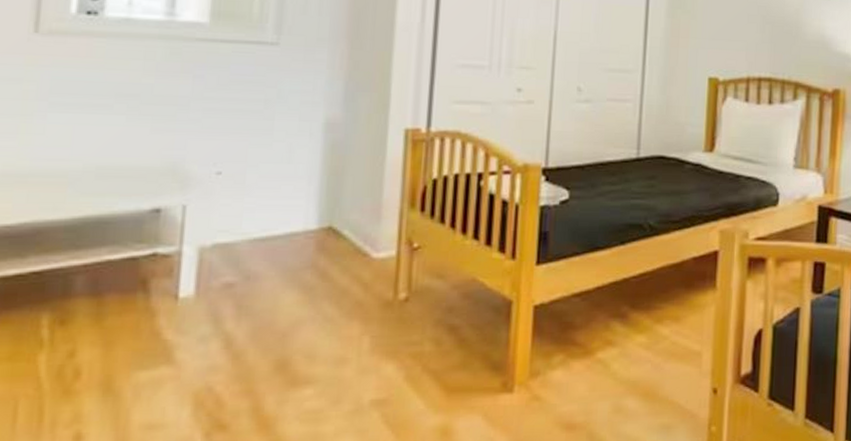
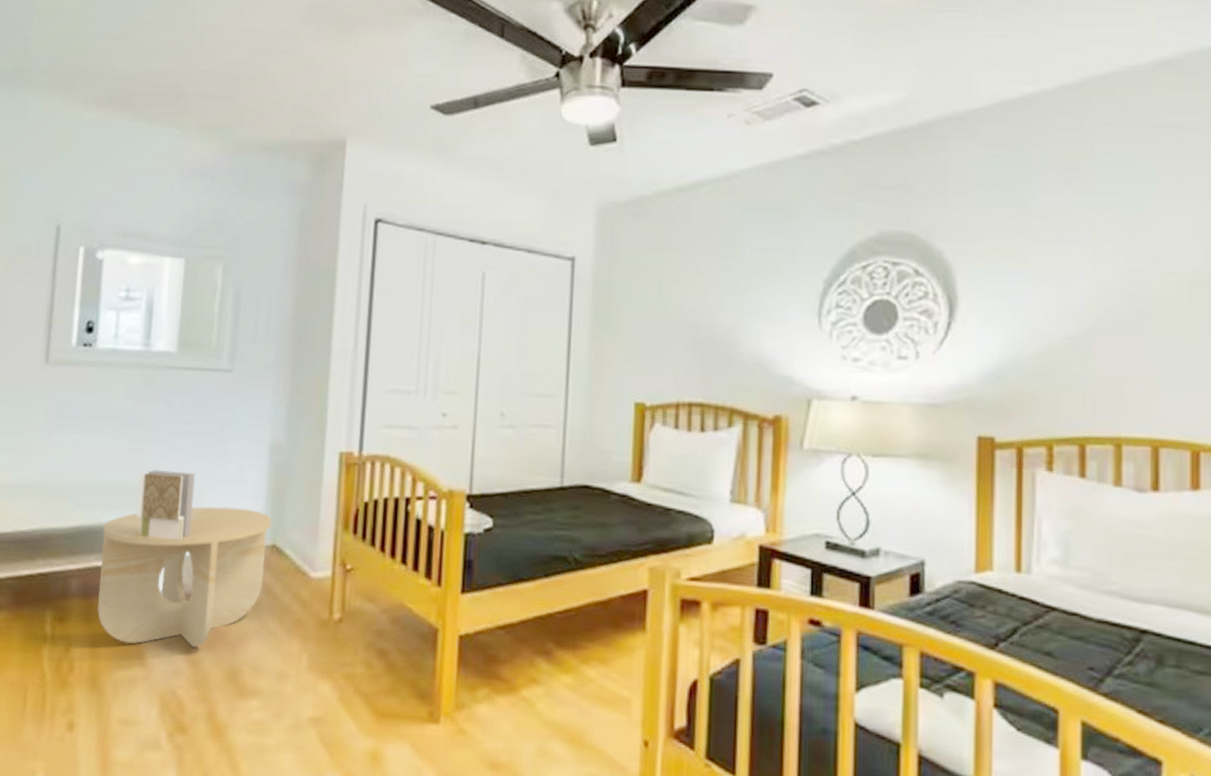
side table: none [111,189,328,341] -> present [97,506,272,647]
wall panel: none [160,151,235,227] -> present [136,469,196,540]

